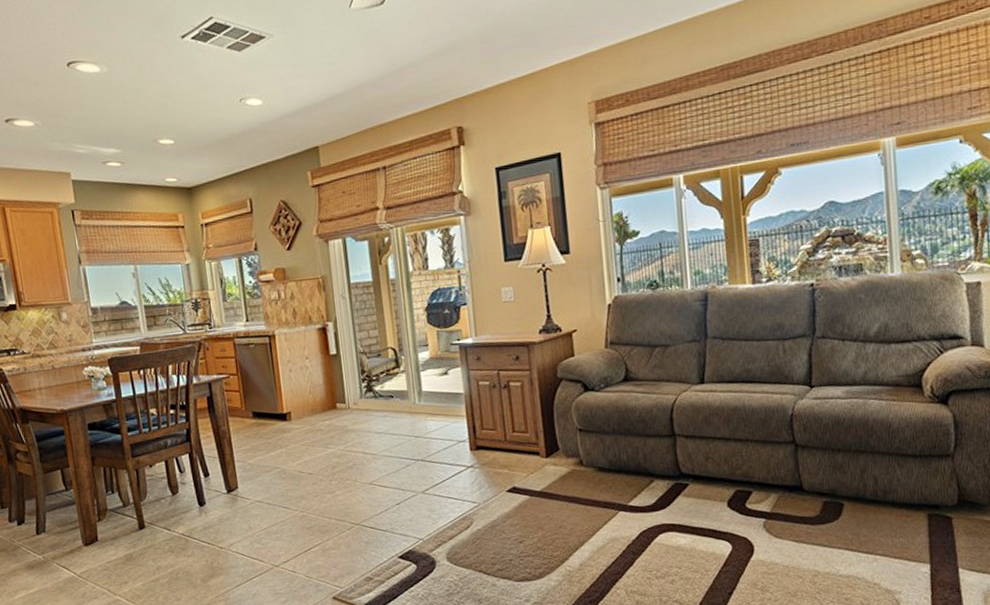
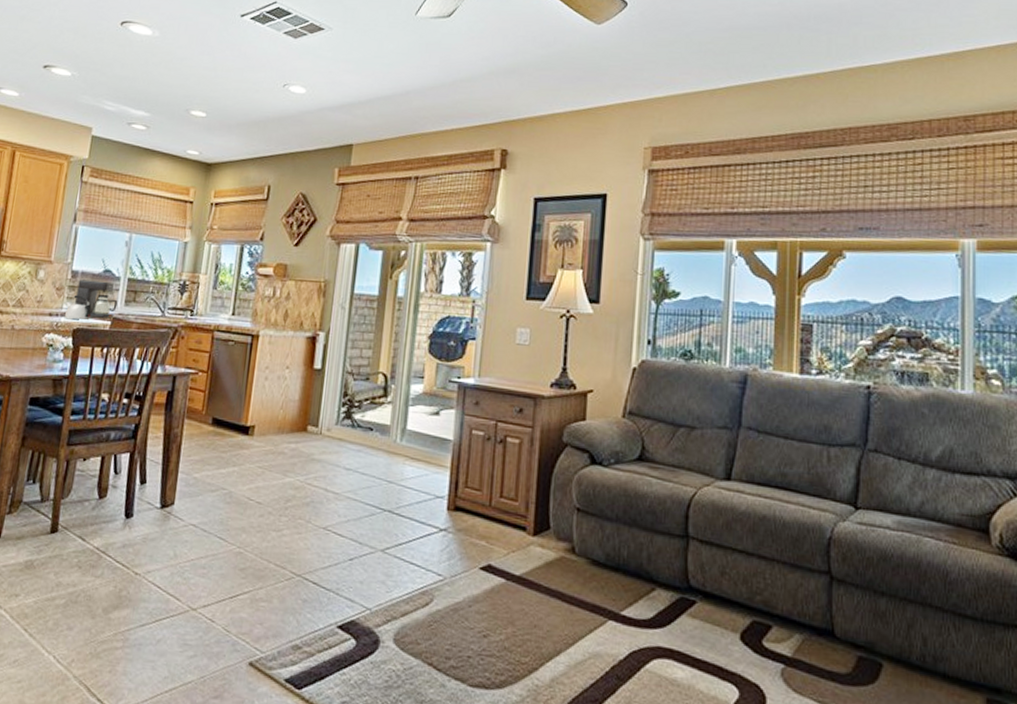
kettle: none [94,328,120,352] -> present [64,294,92,321]
coffee maker: none [100,312,142,346] -> present [75,279,118,319]

